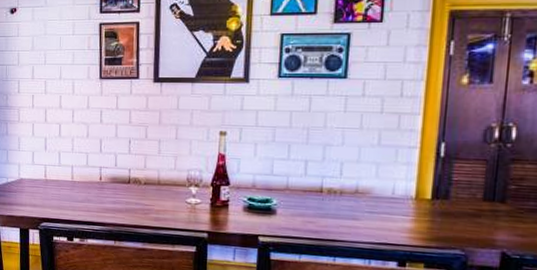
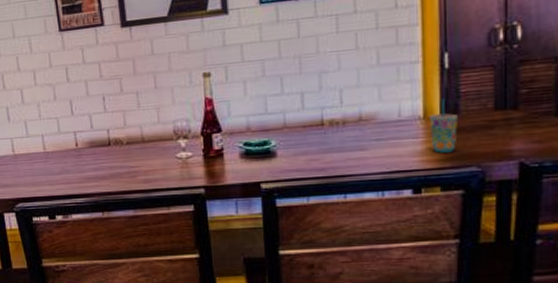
cup: none [420,183,447,234] -> present [430,98,458,153]

